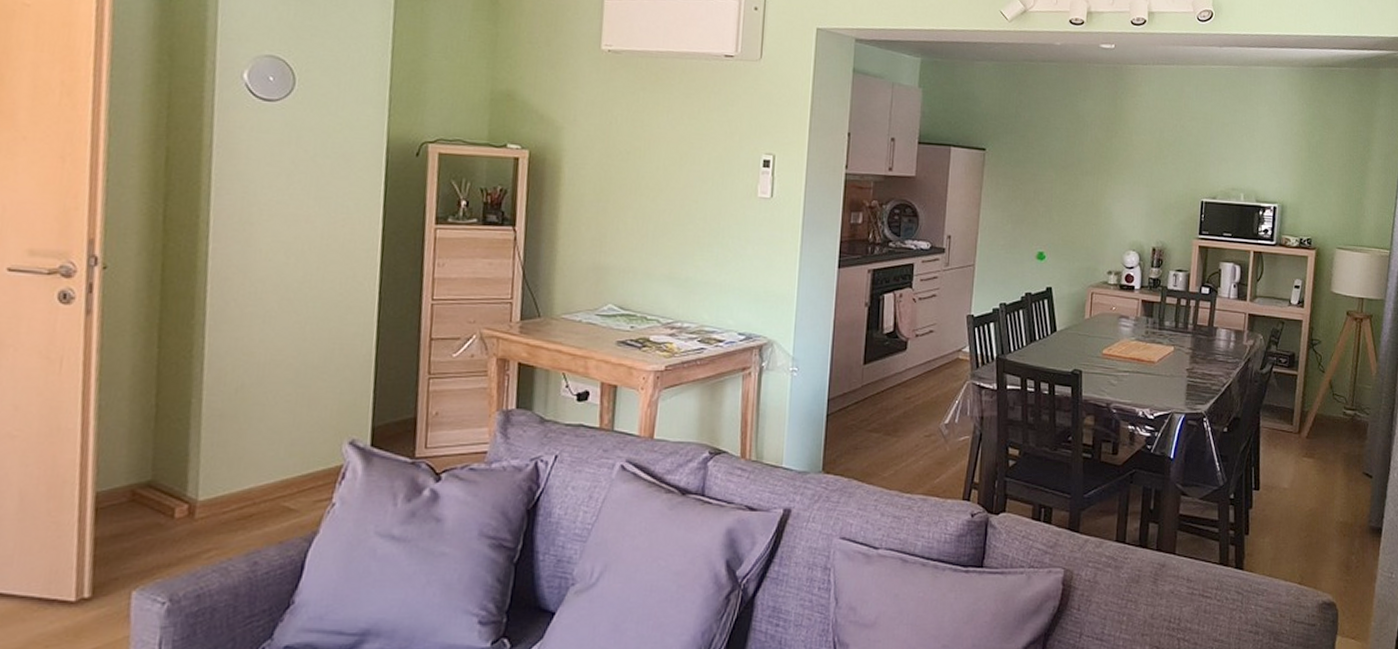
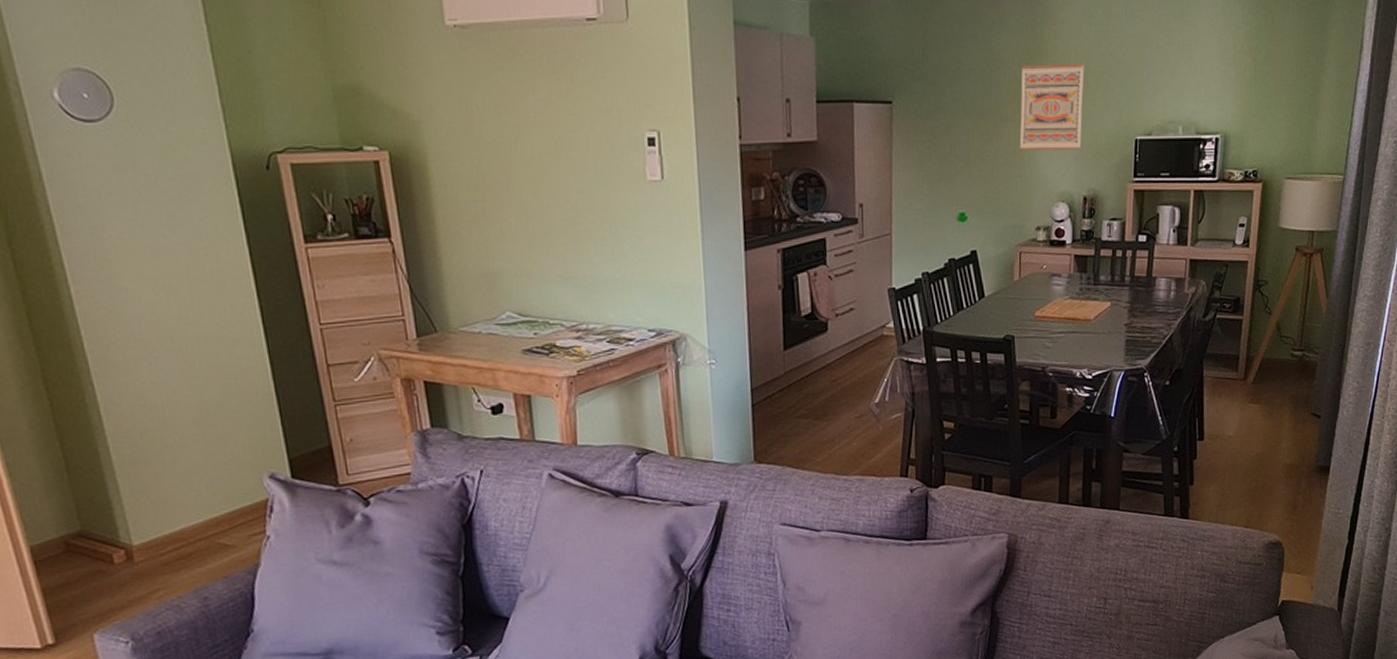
wall art: none [1097,129,1158,206] -> present [1019,62,1085,151]

